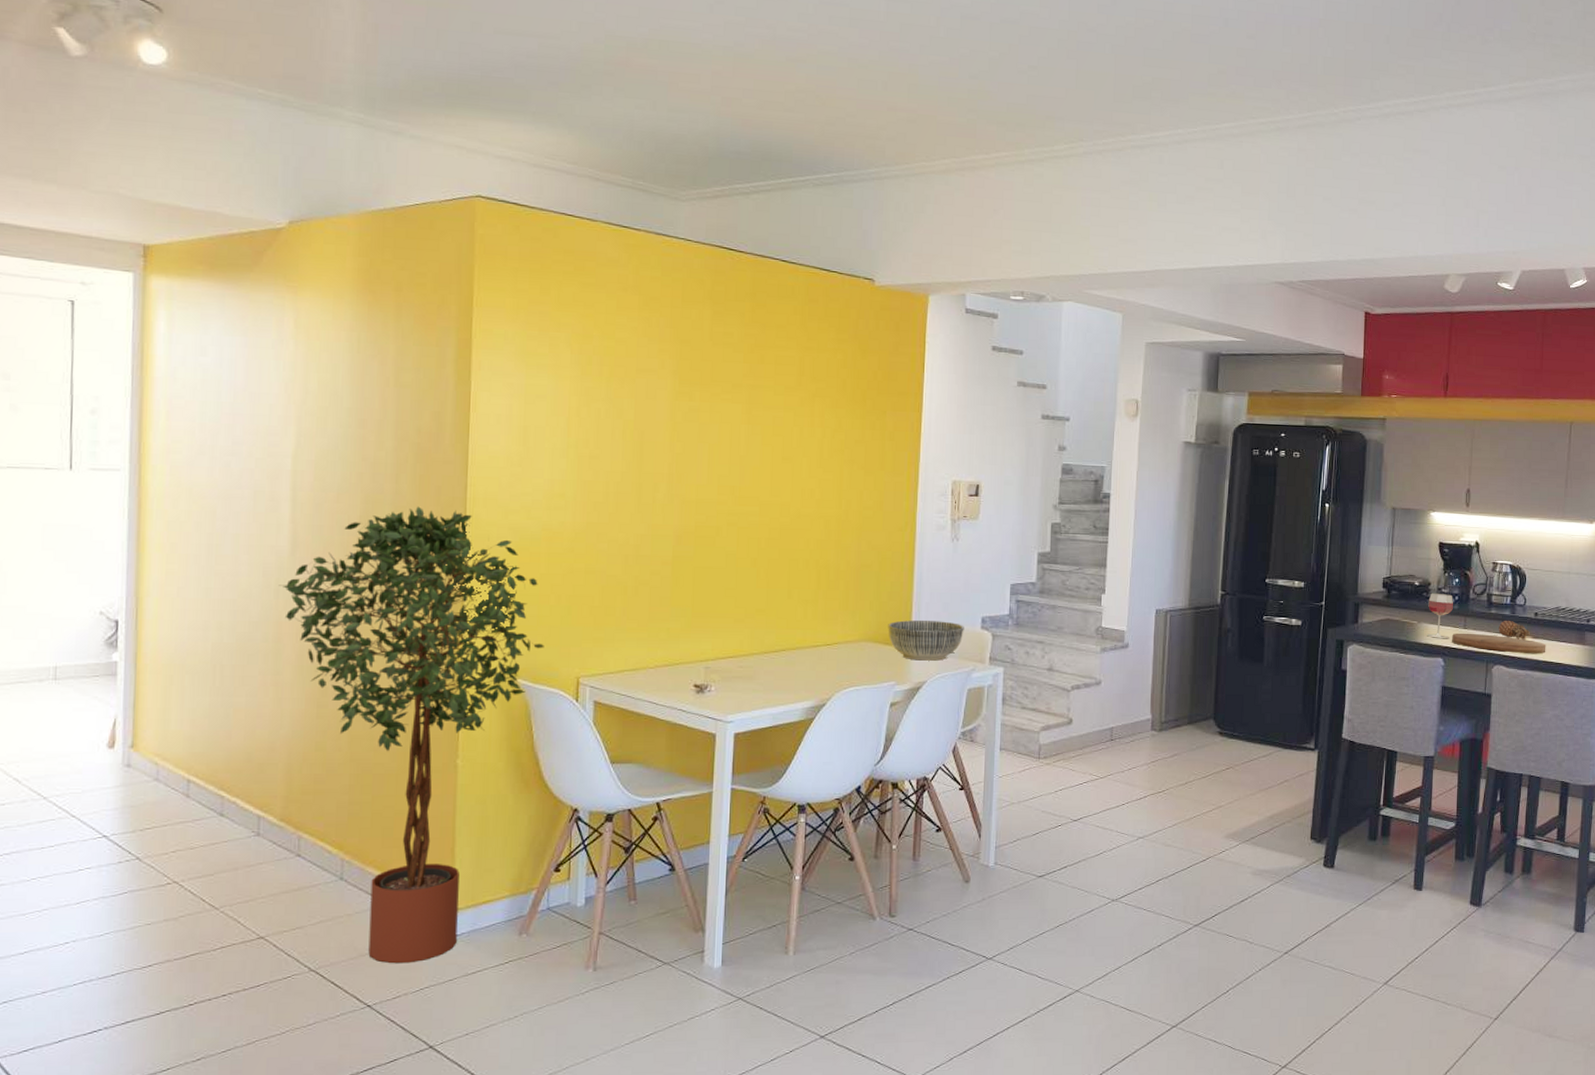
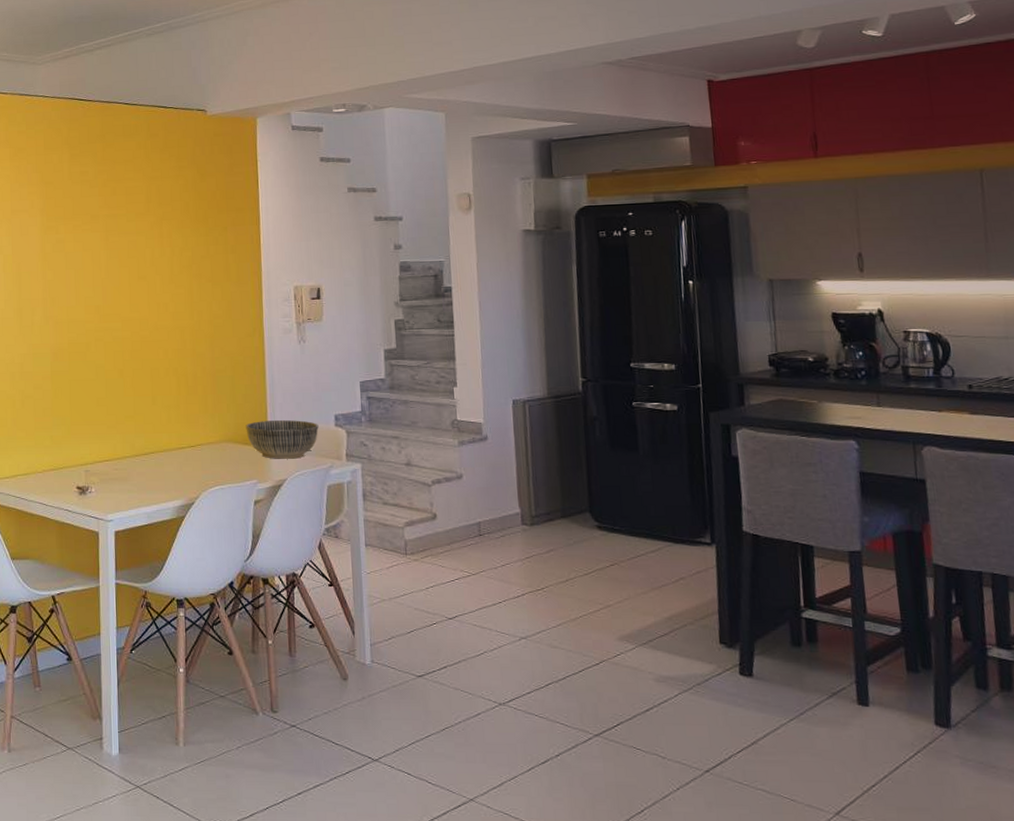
wineglass: present [1426,593,1453,638] -> none [827,368,860,418]
cutting board: present [1452,633,1546,654] -> none [863,411,991,432]
fruit: present [1498,620,1530,641] -> none [922,394,966,417]

